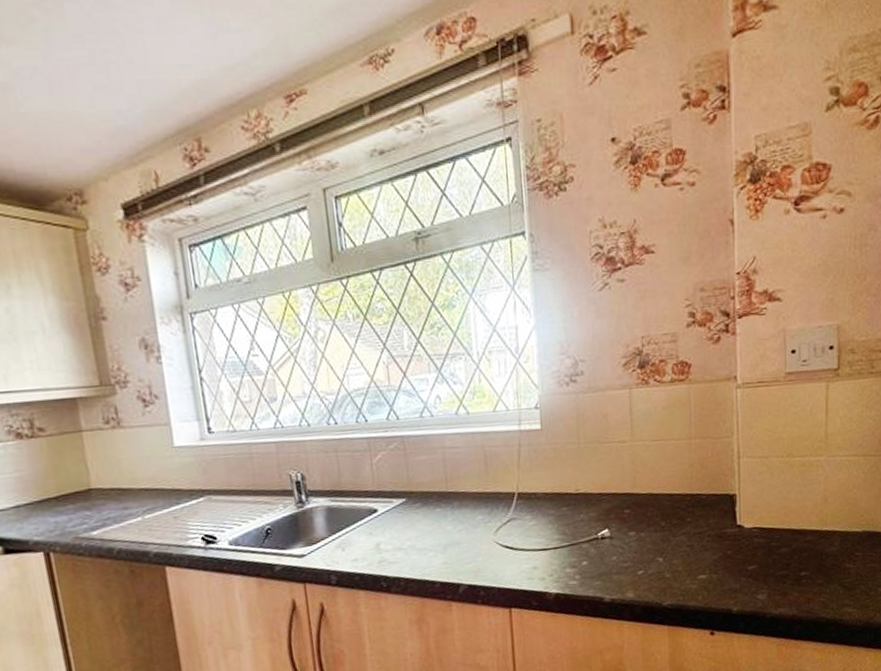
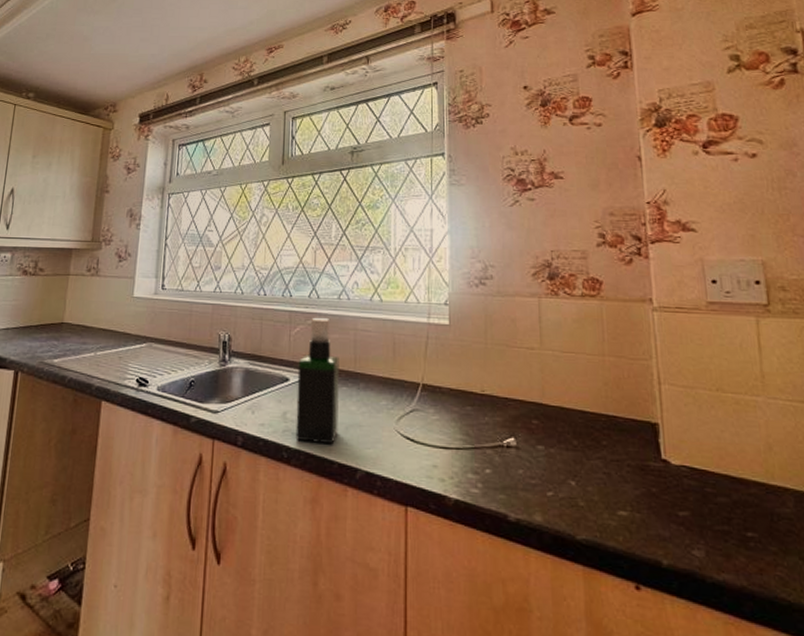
spray bottle: none [384,439,436,569] -> present [295,317,339,445]

